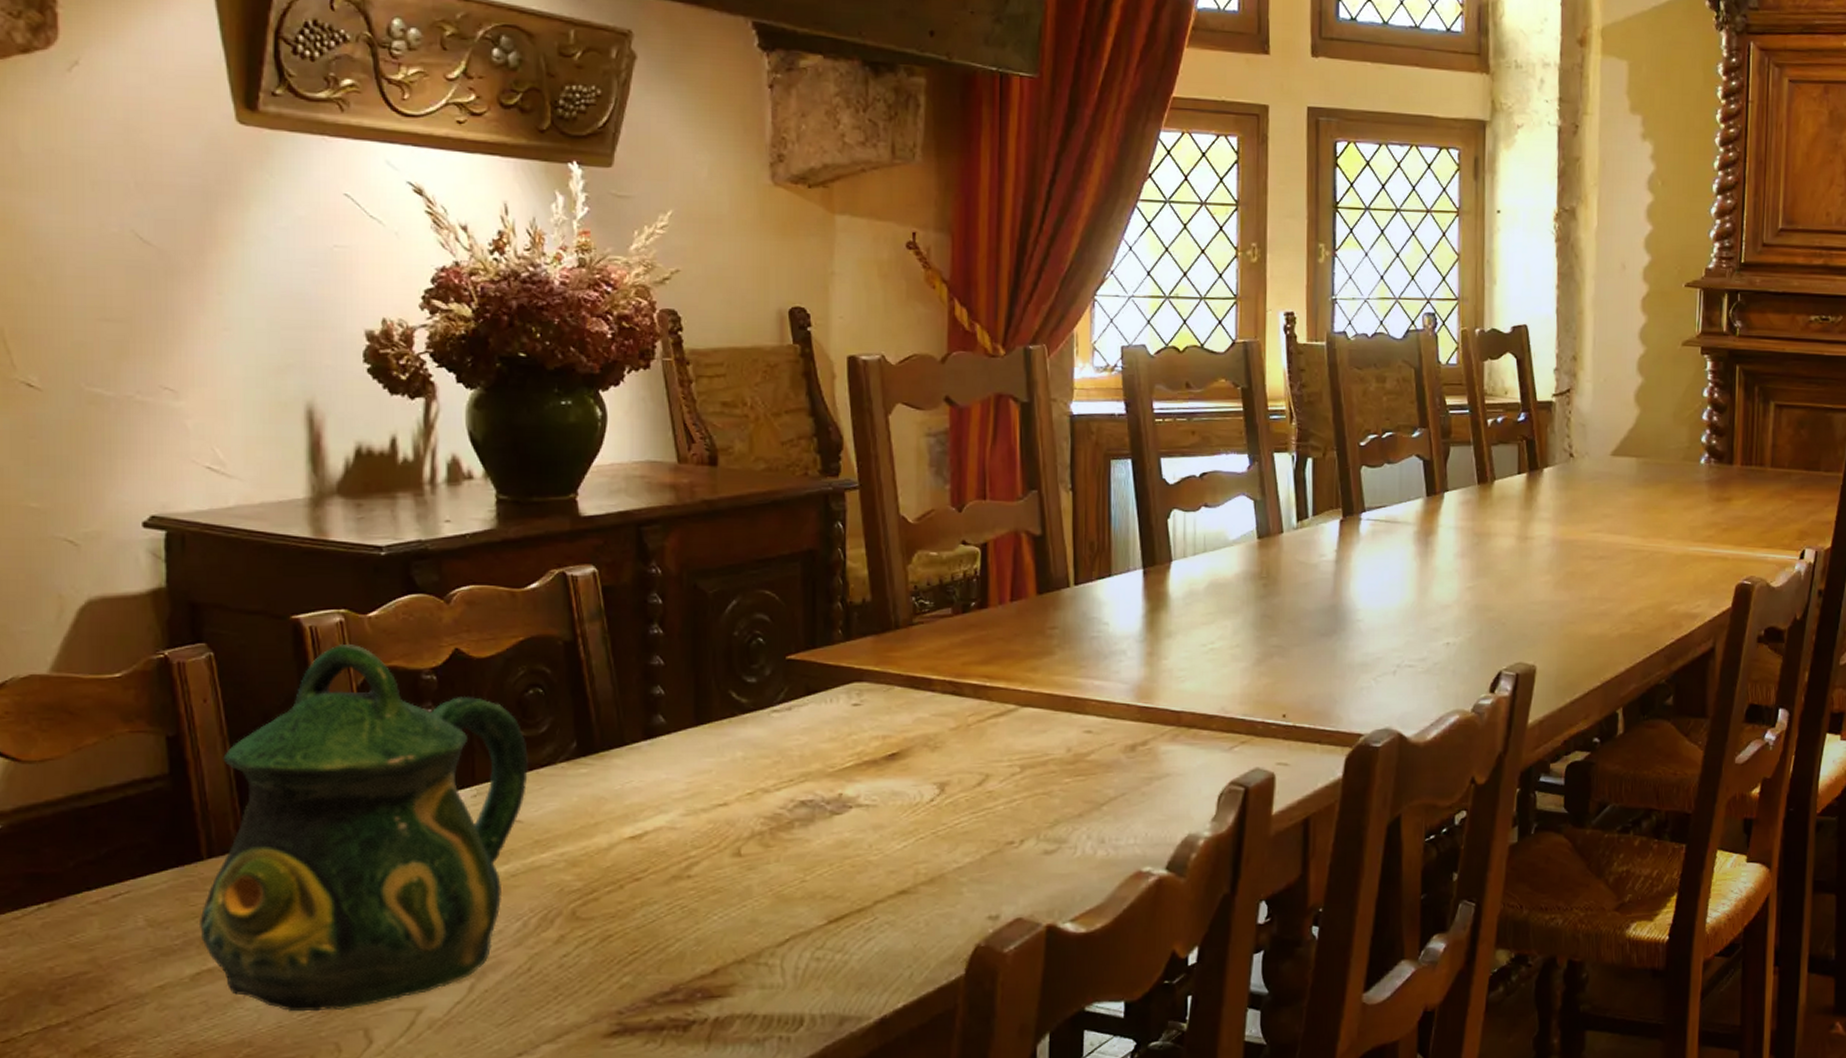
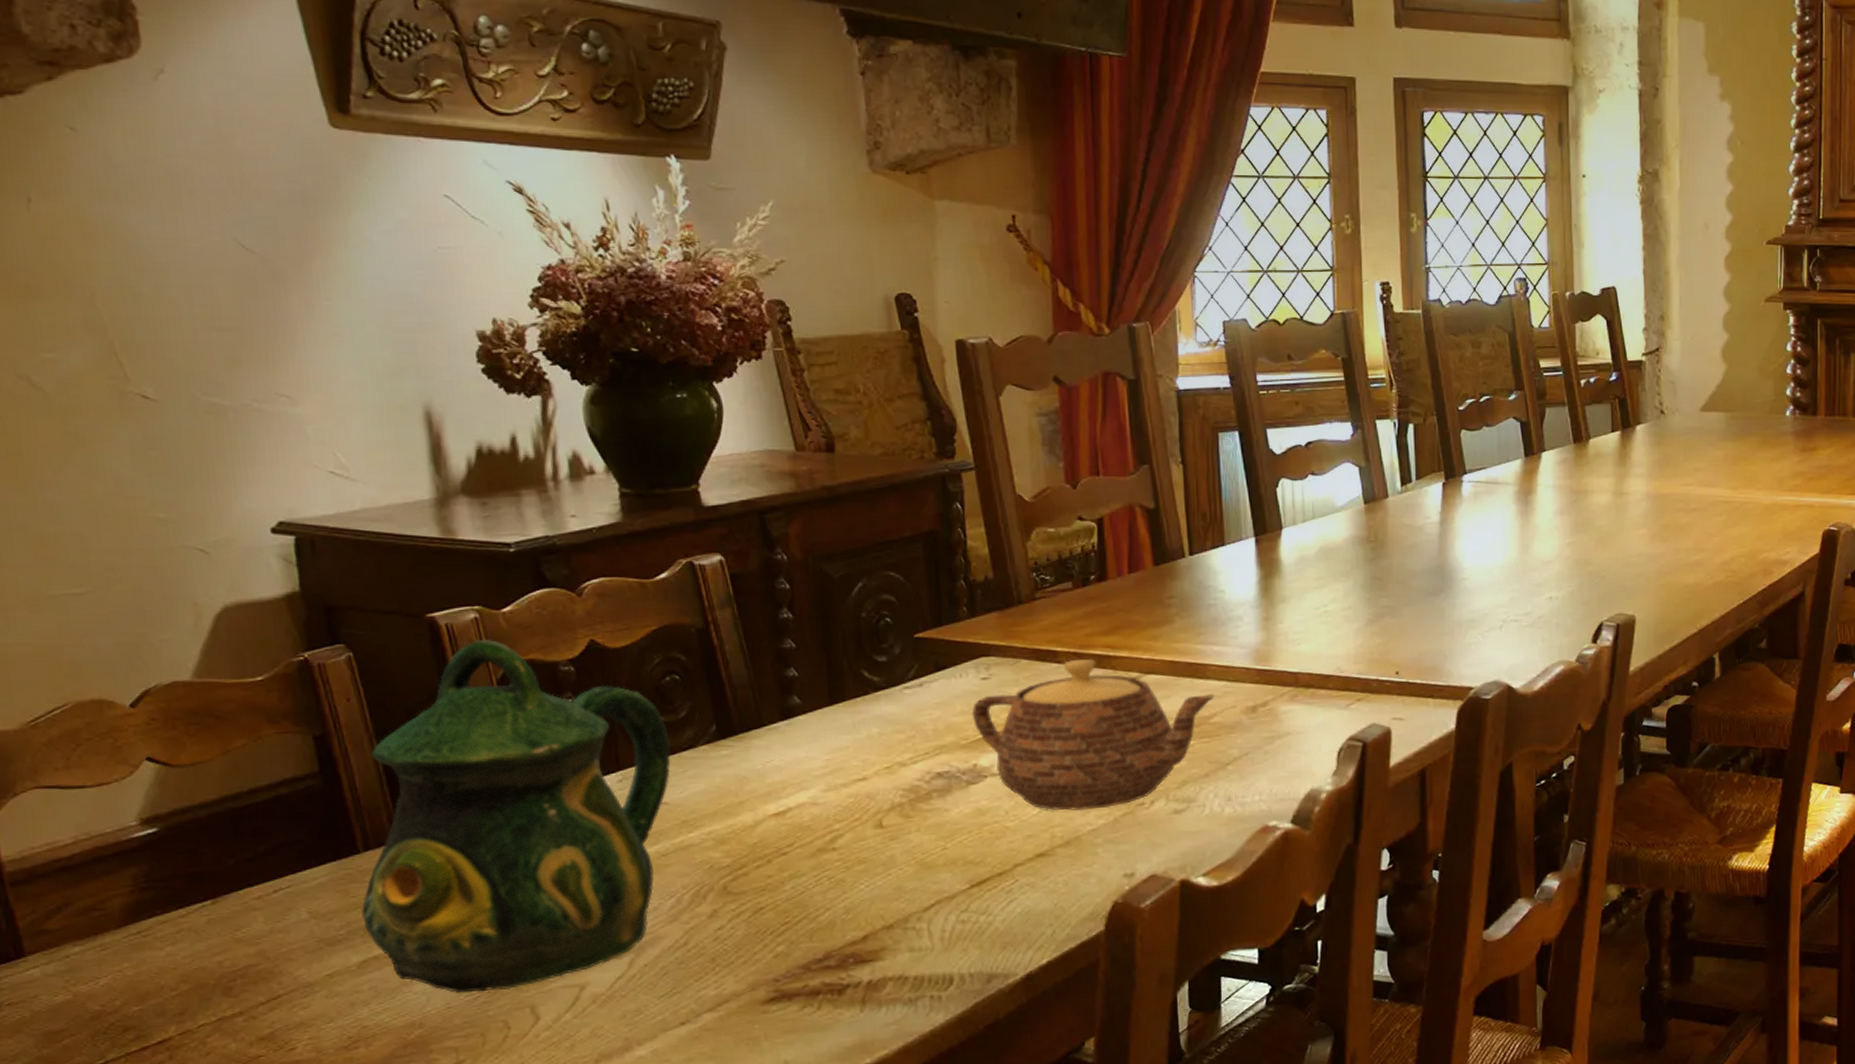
teapot: none [840,688,1093,848] -> present [971,658,1215,811]

